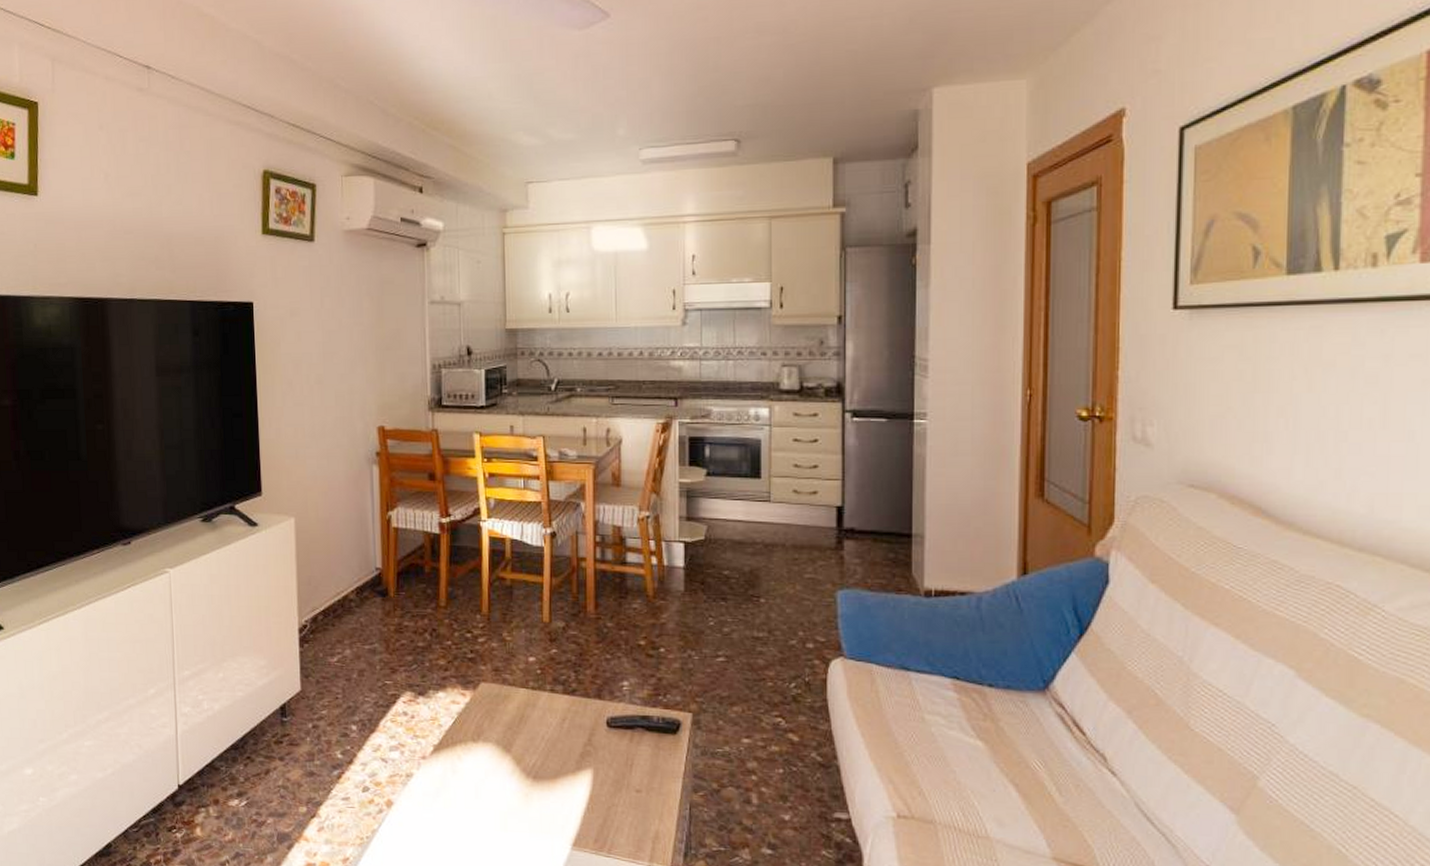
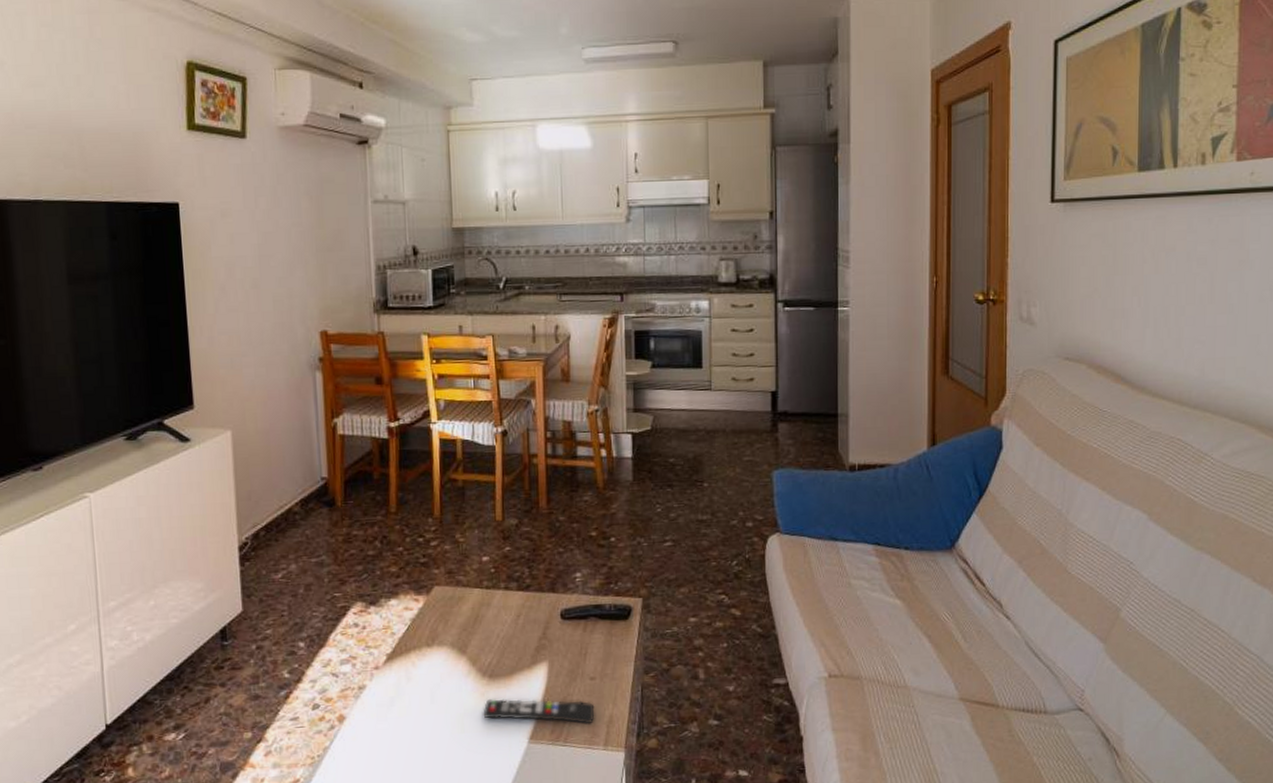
remote control: none [526,801,640,838] -> present [483,699,595,725]

